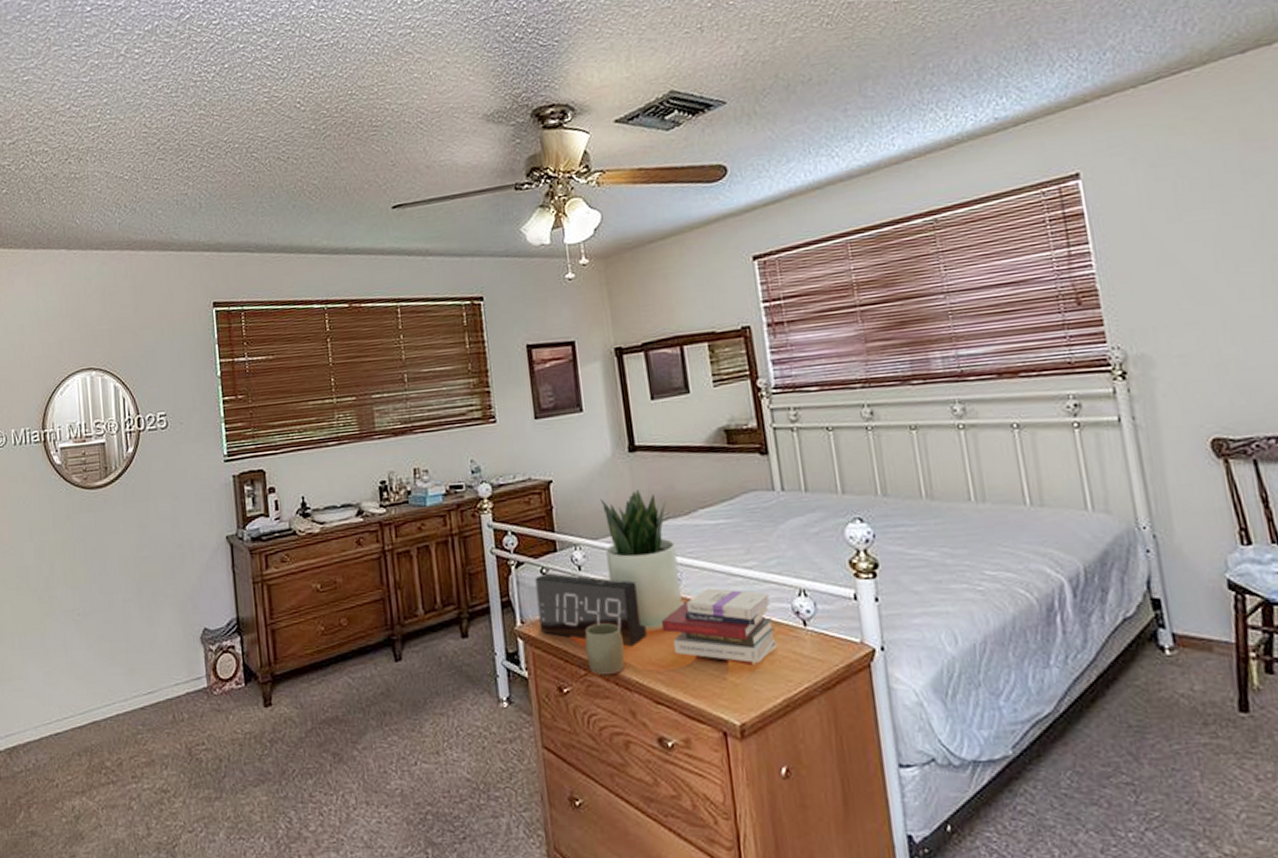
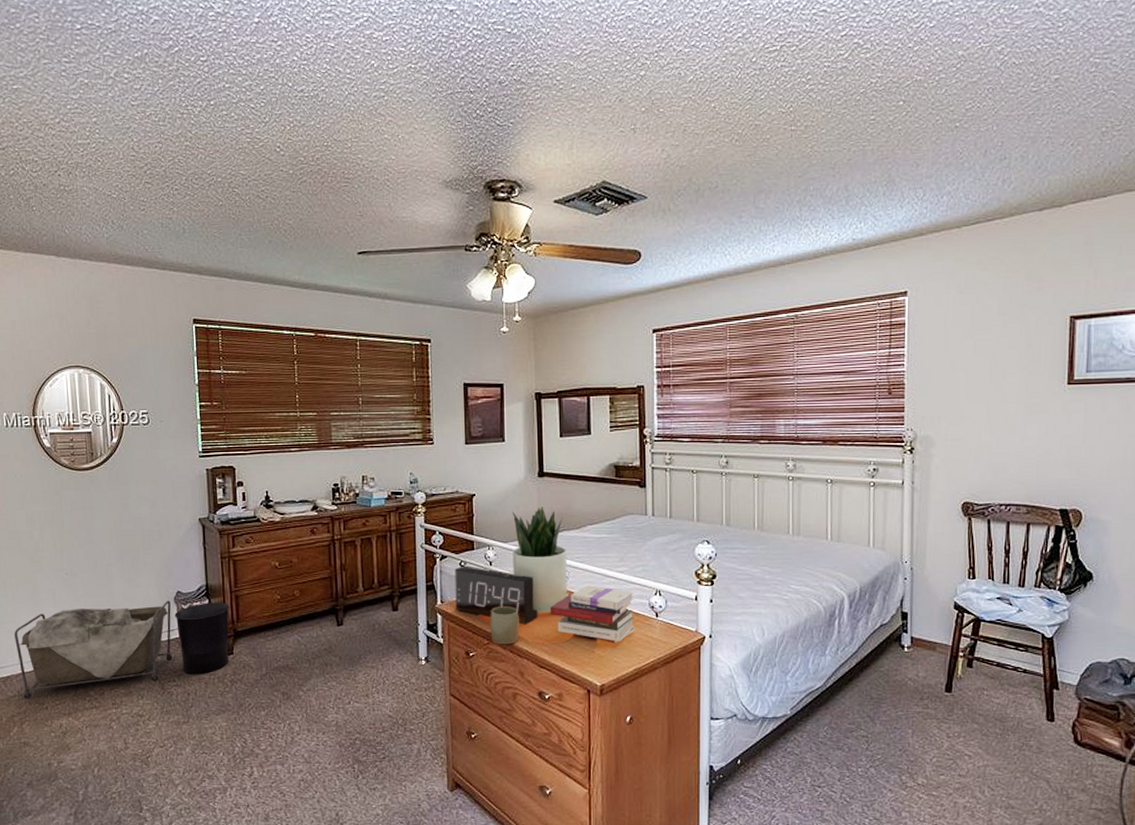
laundry basket: none [21,640,201,776] -> present [14,600,173,700]
waste bin: none [201,639,267,734] -> present [175,602,230,675]

